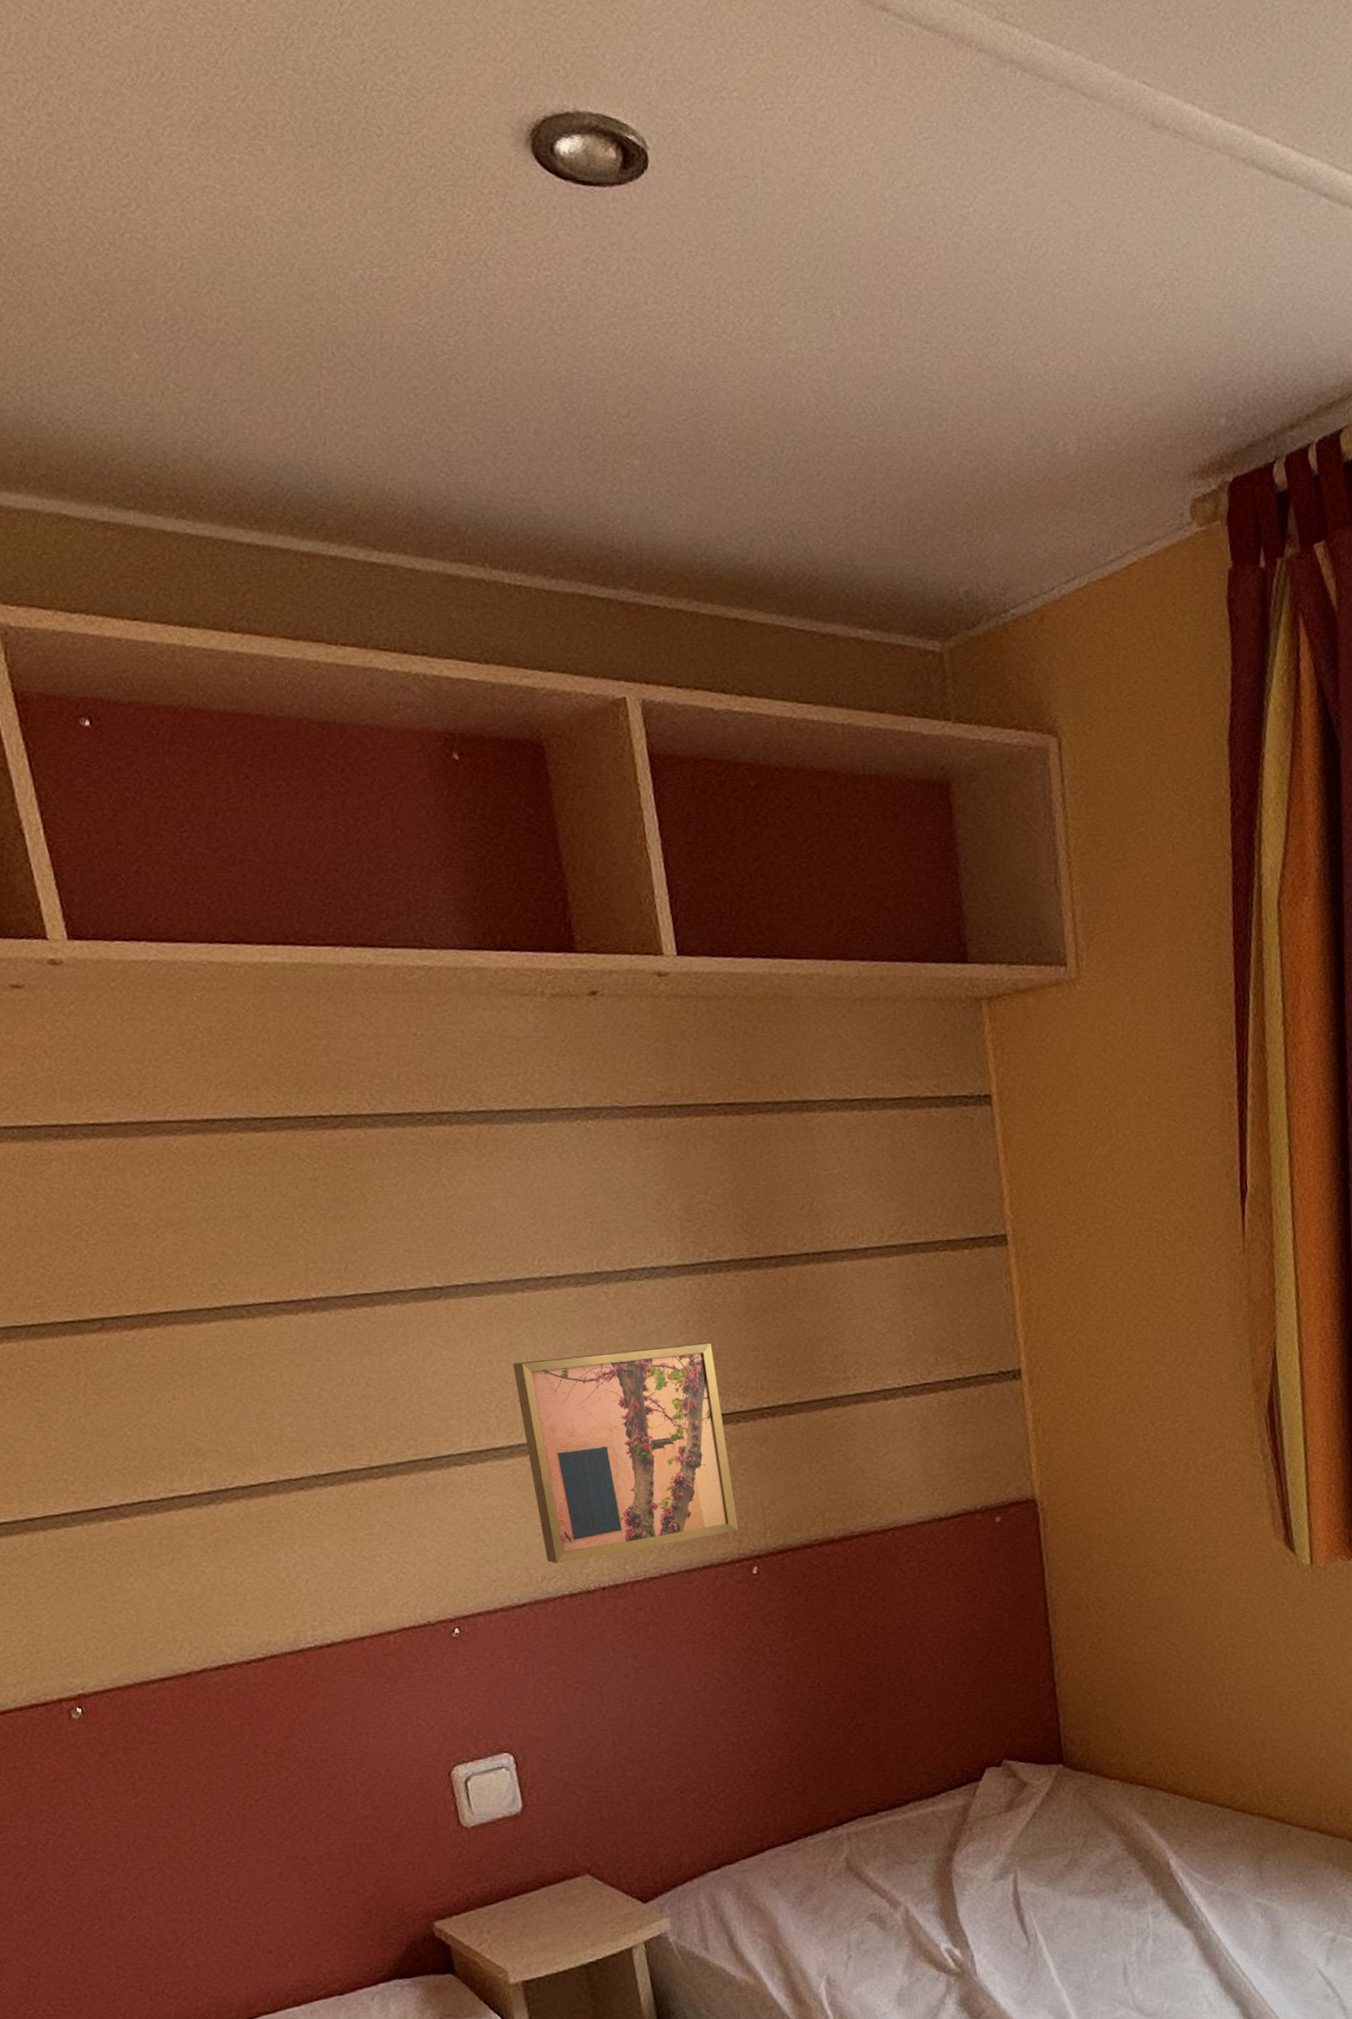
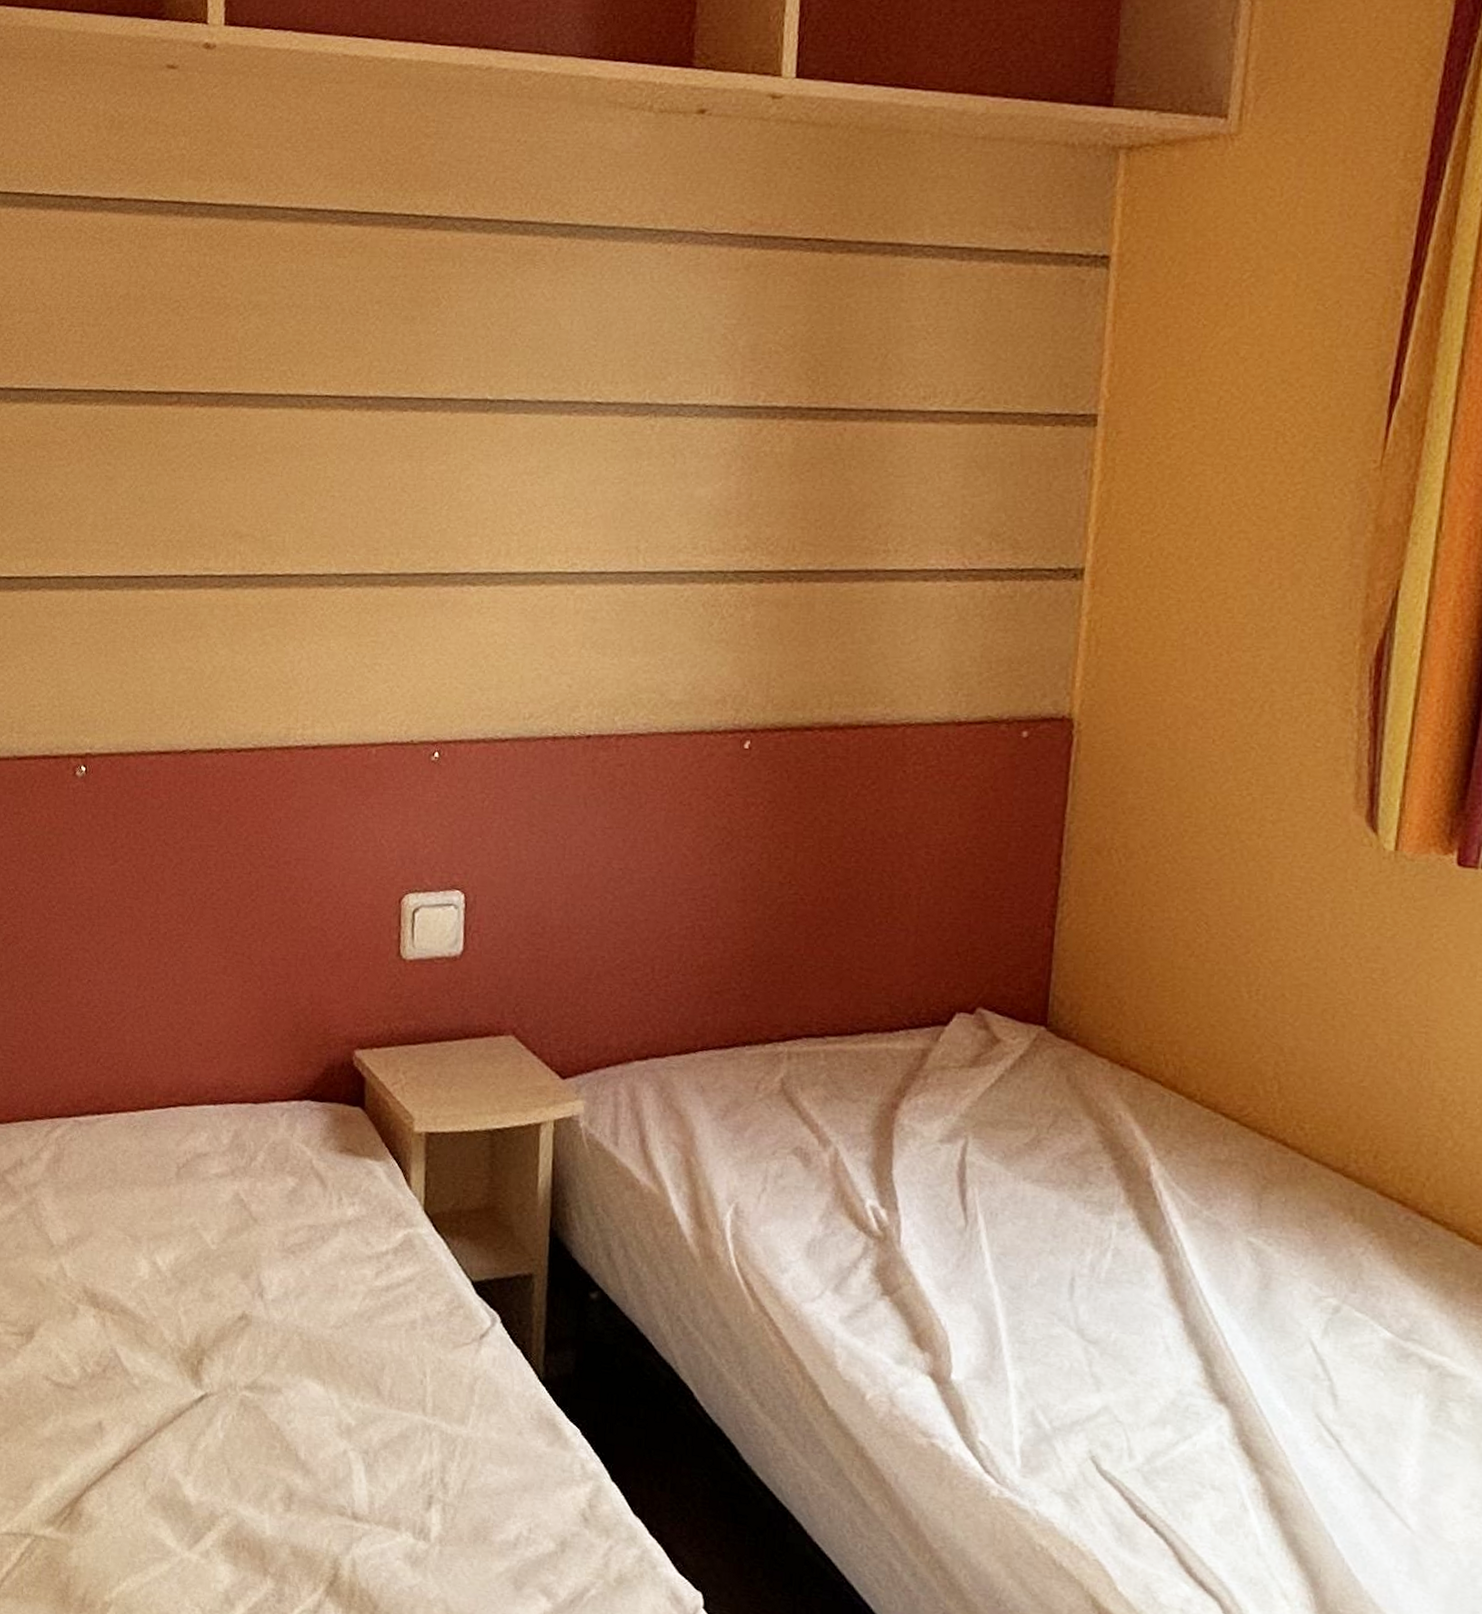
wall art: present [513,1343,739,1564] -> none [537,487,750,703]

